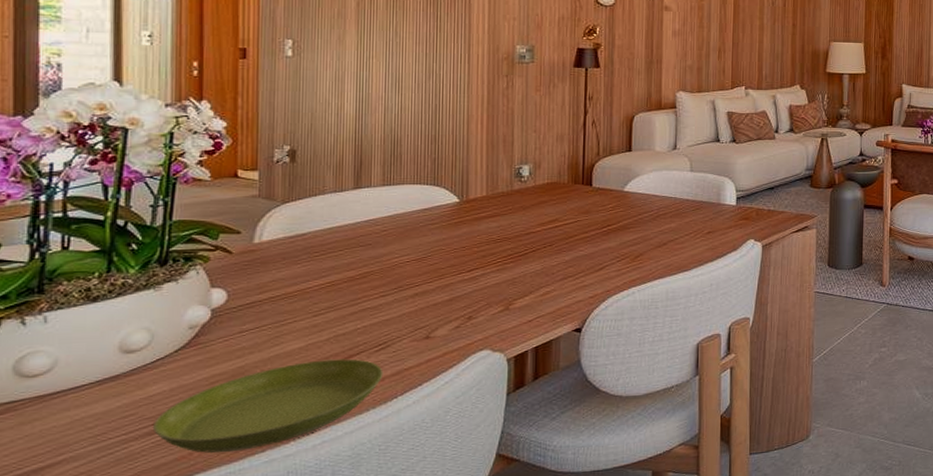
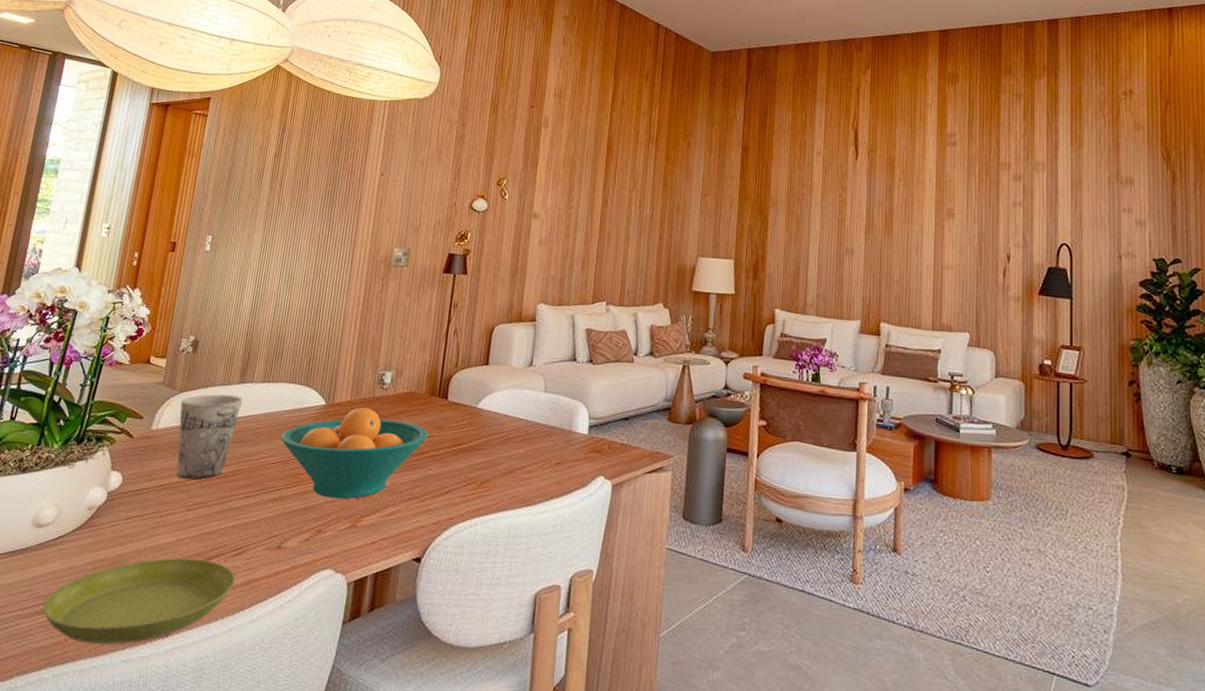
cup: none [285,202,361,286] -> present [176,394,242,479]
fruit bowl: none [412,200,576,287] -> present [280,407,429,499]

